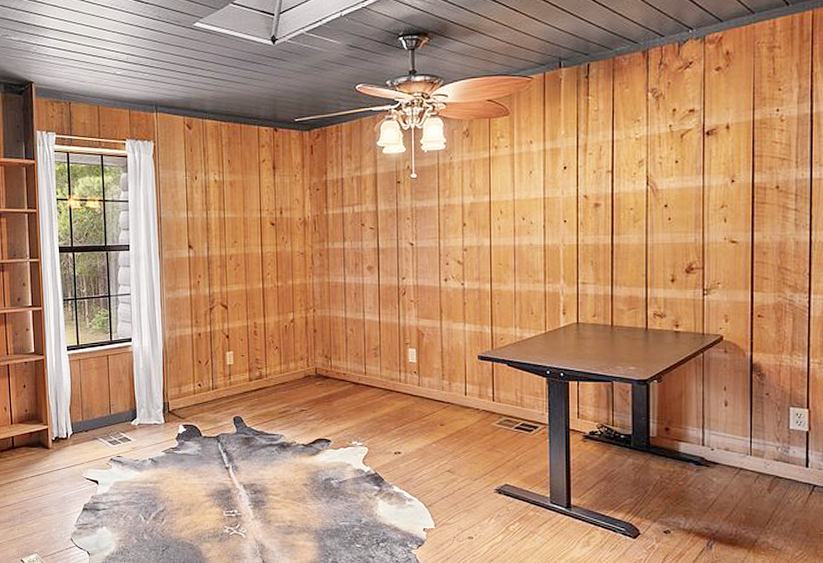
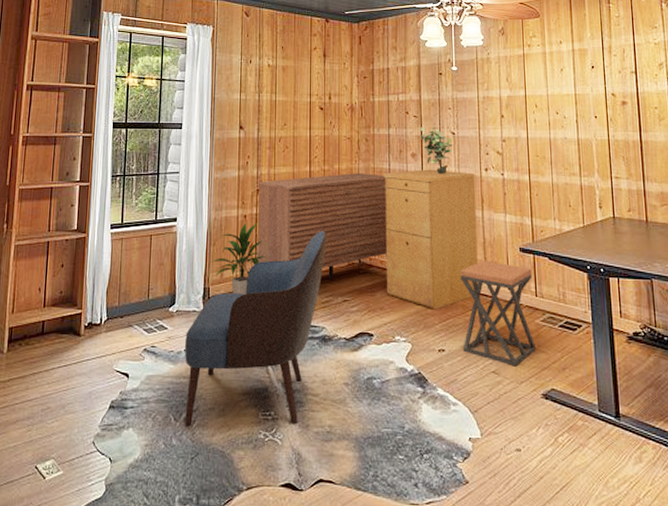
armchair: none [148,345,283,525] -> present [184,230,327,427]
indoor plant: none [168,340,224,408] -> present [211,222,267,295]
sideboard: none [211,288,344,393] -> present [257,173,388,281]
filing cabinet: none [339,281,435,416] -> present [384,169,479,310]
potted plant: none [376,238,411,286] -> present [420,127,453,174]
stool: none [417,369,491,466] -> present [460,260,536,367]

